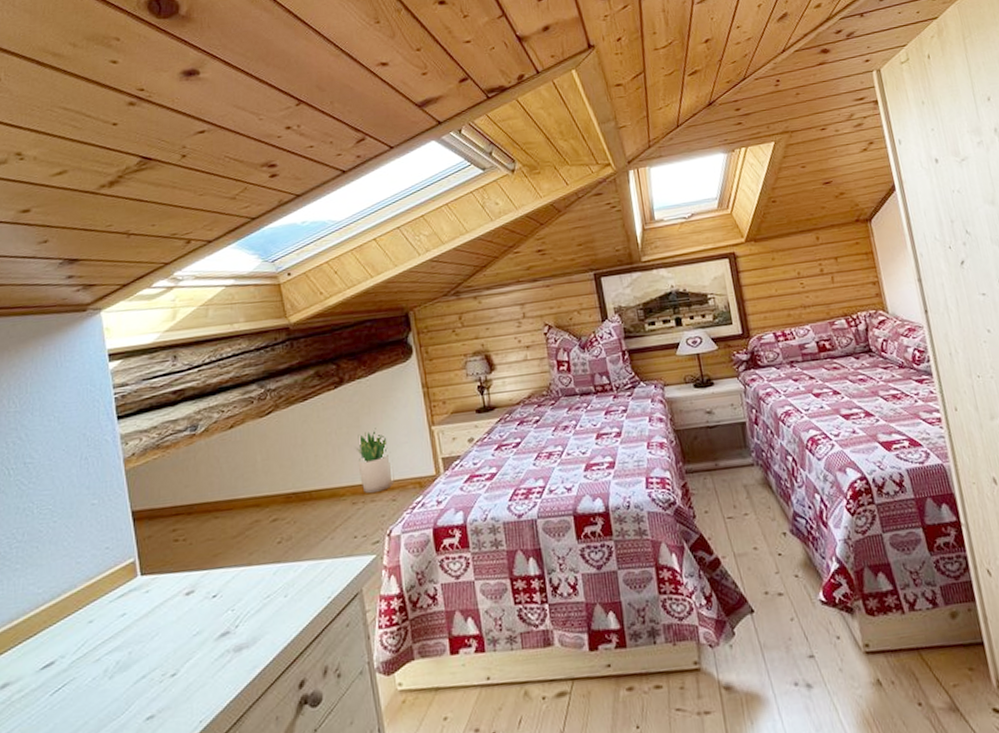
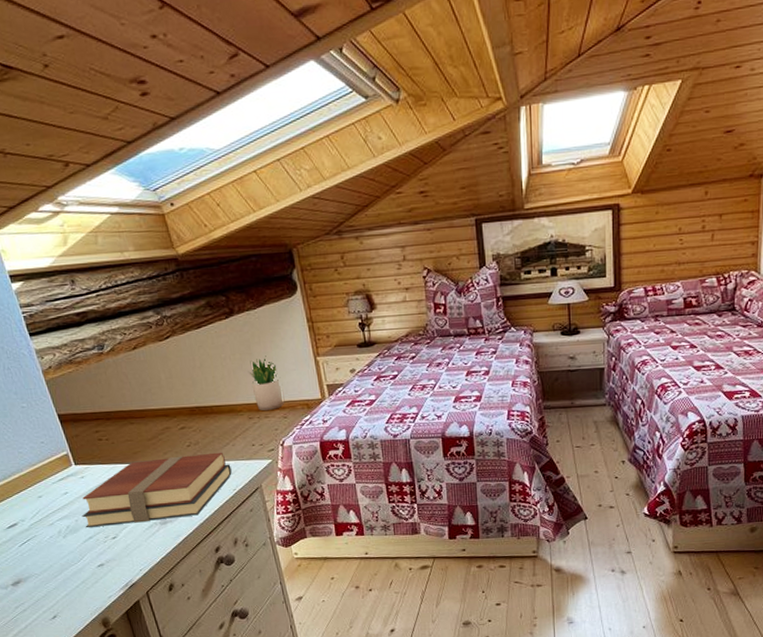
books: none [138,548,328,663] -> present [82,452,232,528]

